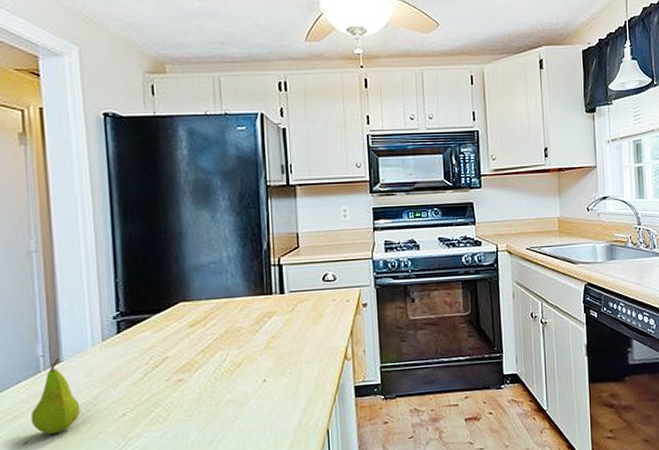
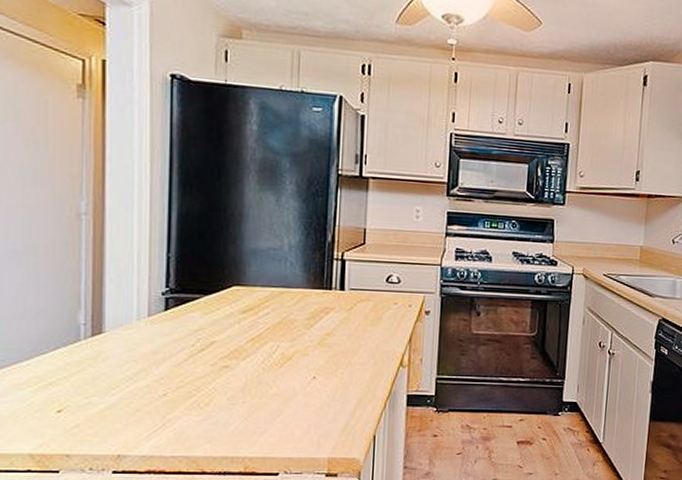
fruit: present [30,358,81,435] -> none [66,328,119,406]

